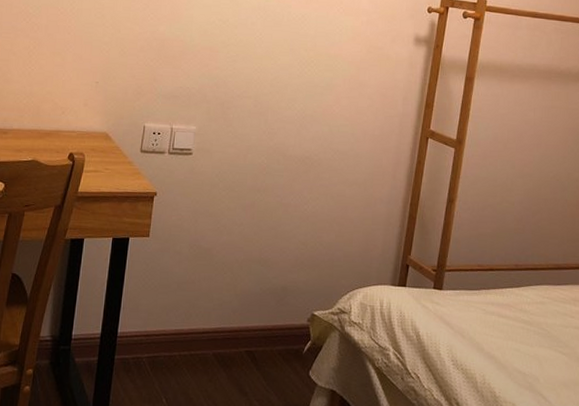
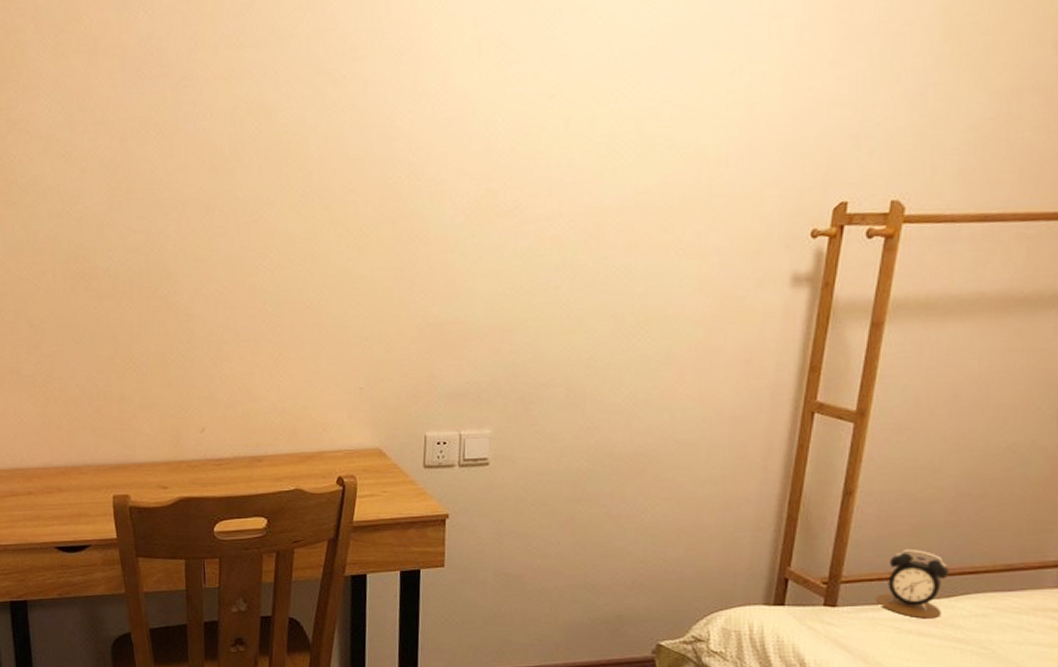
alarm clock: none [469,247,519,304] -> present [876,548,950,619]

